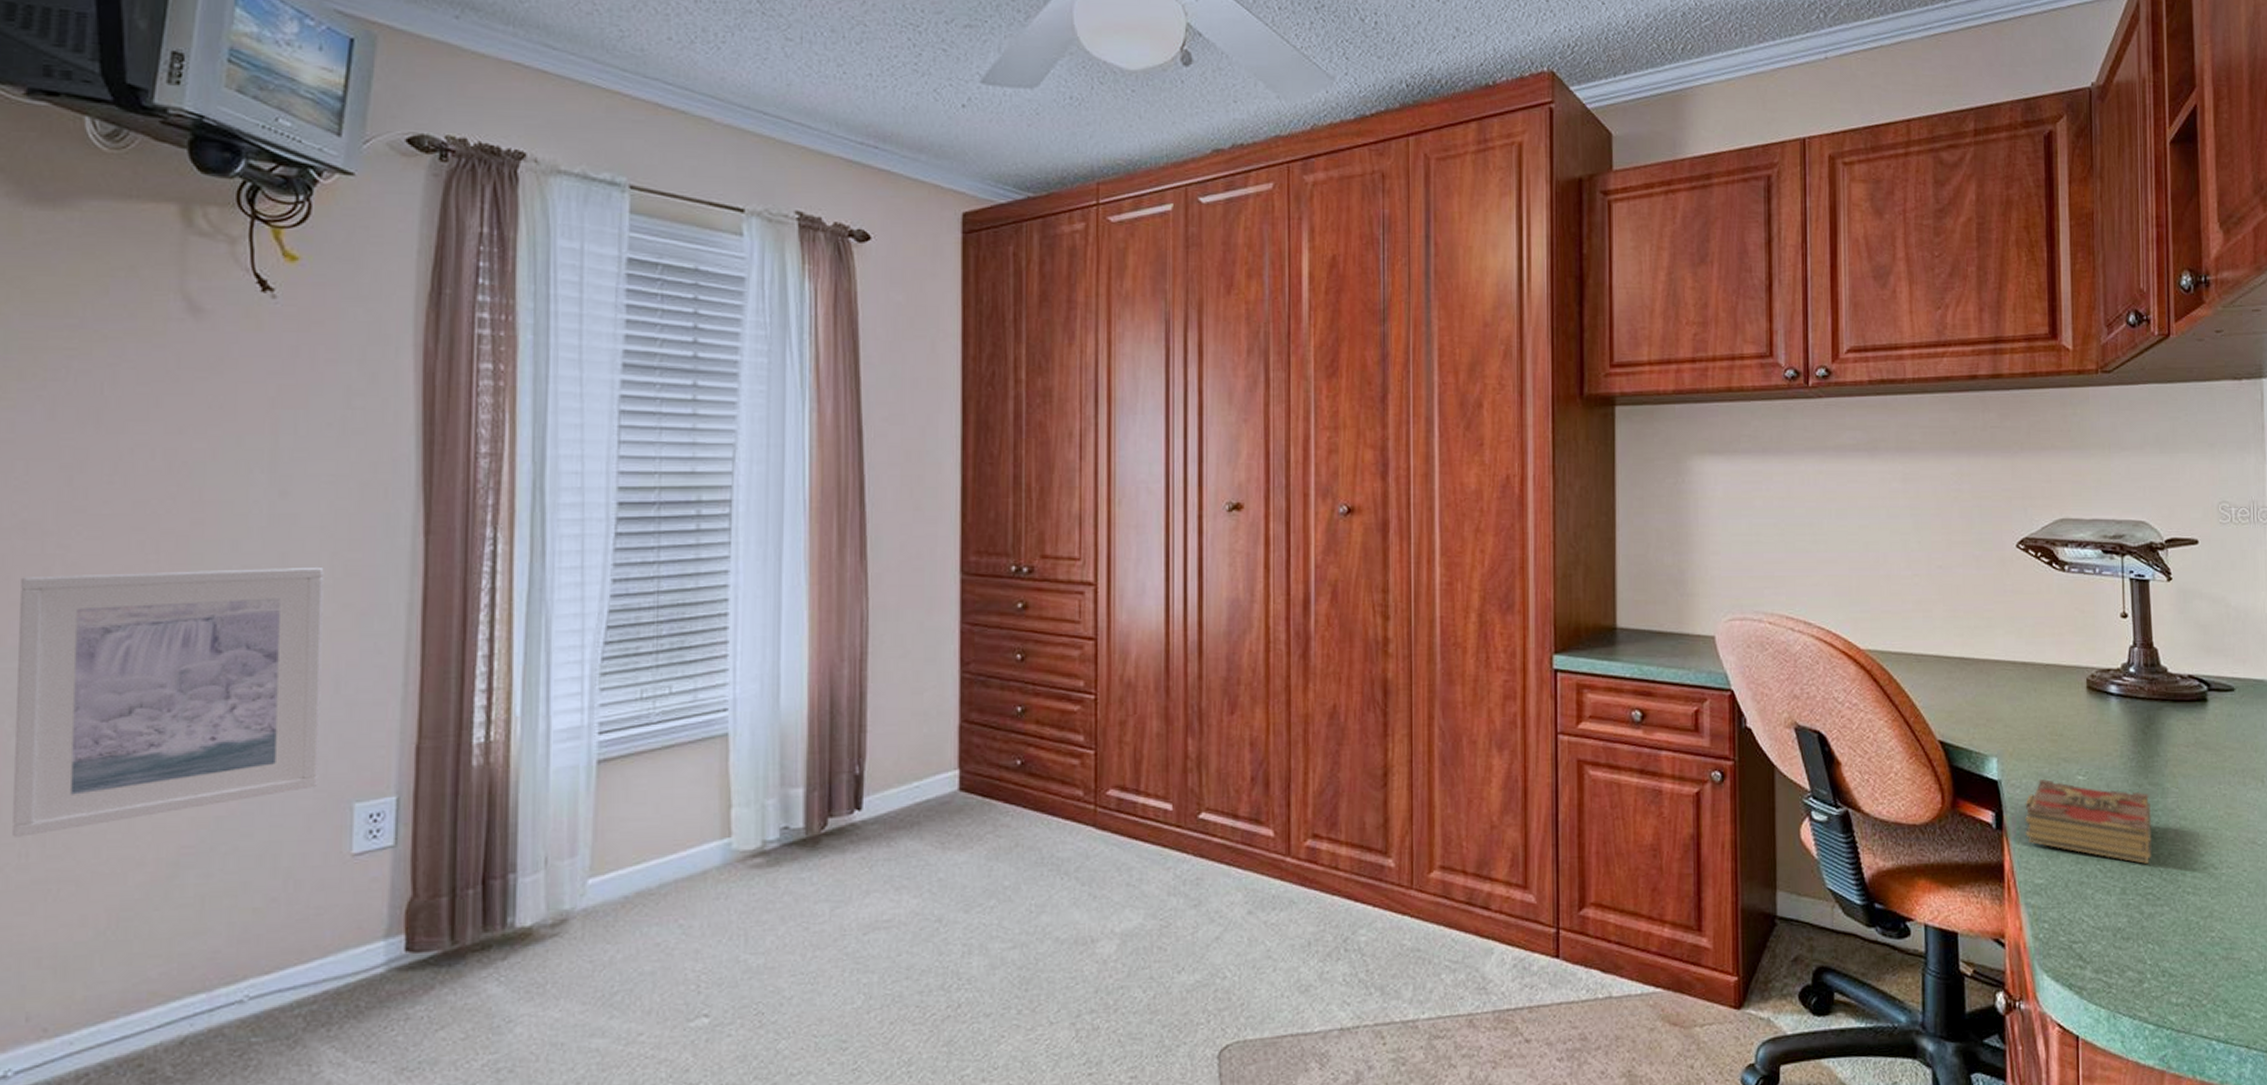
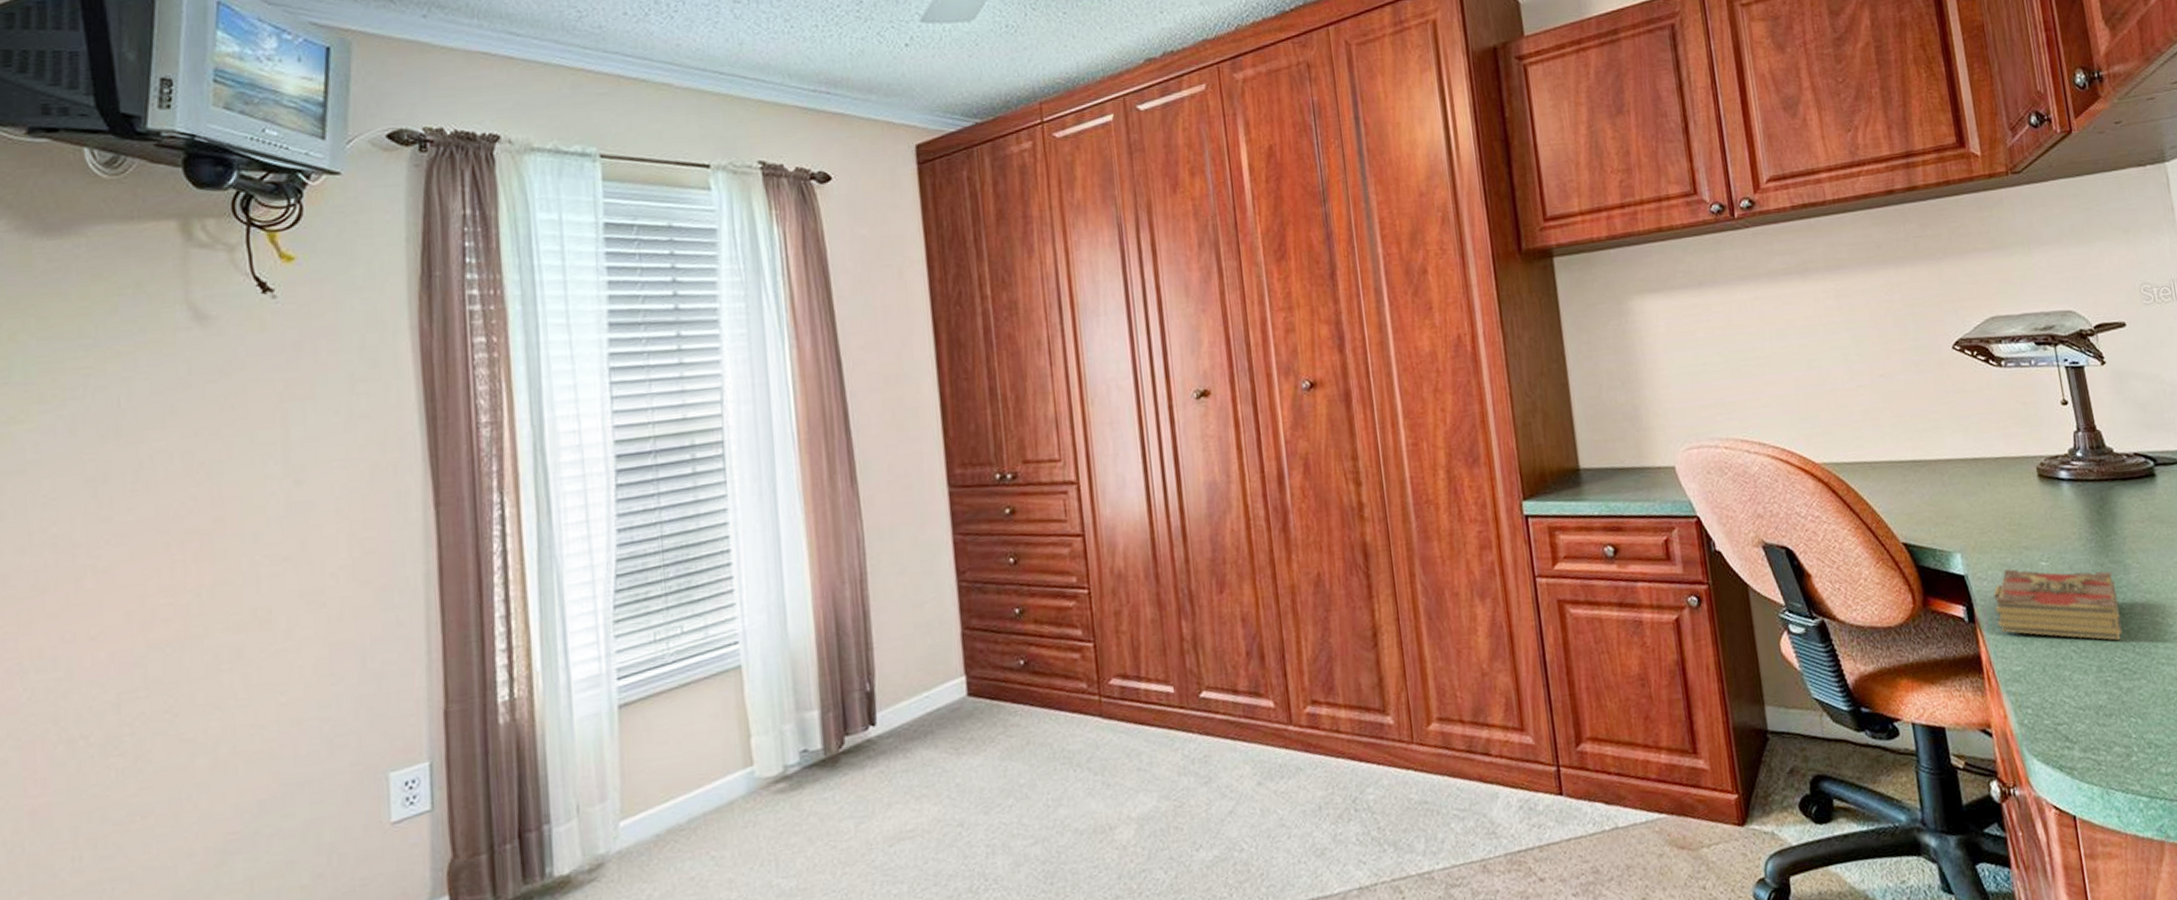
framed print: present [12,566,324,837] -> none [54,548,354,842]

